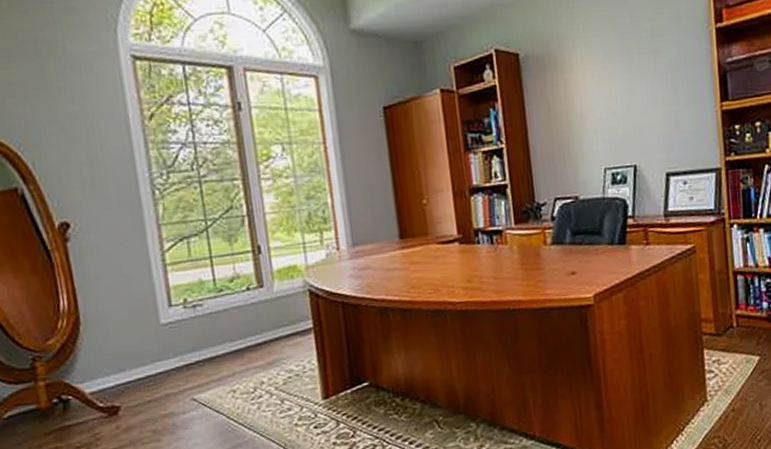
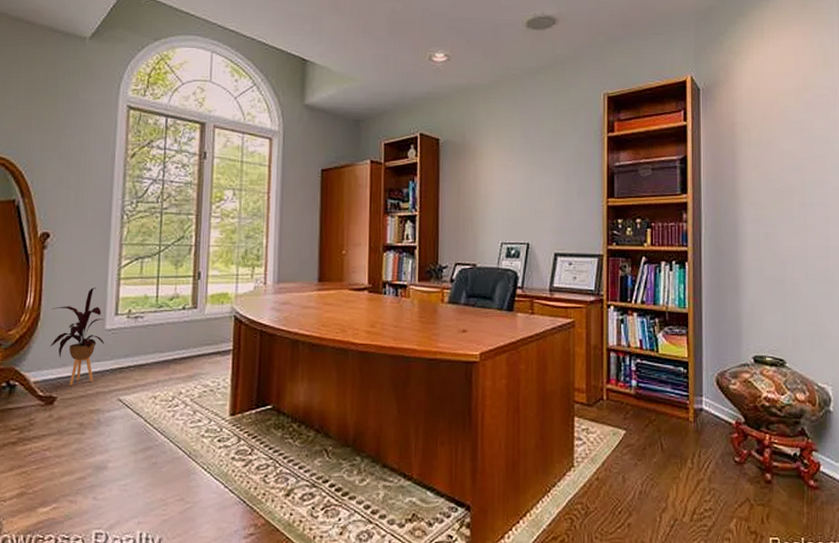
house plant: none [92,279,164,391] -> present [49,288,105,385]

